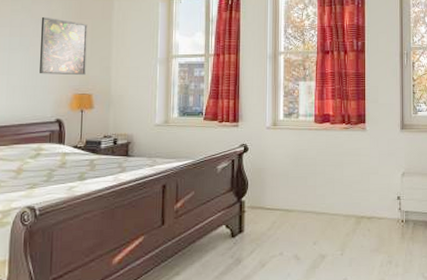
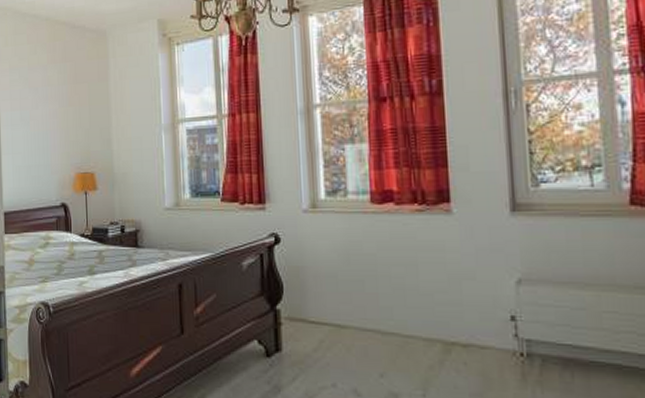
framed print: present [39,16,88,76] -> none [38,84,86,152]

